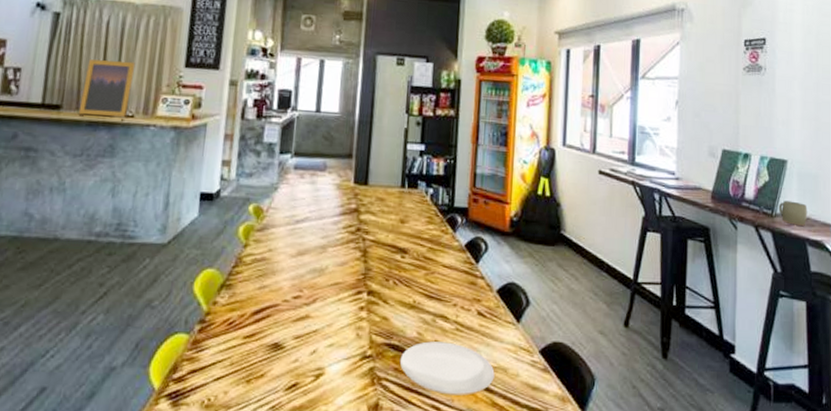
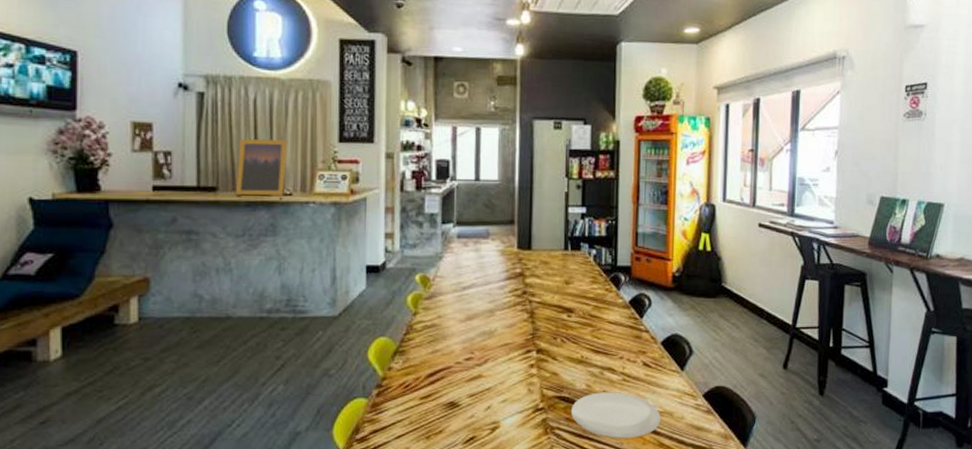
mug: present [778,200,808,226] -> none [933,243,962,266]

